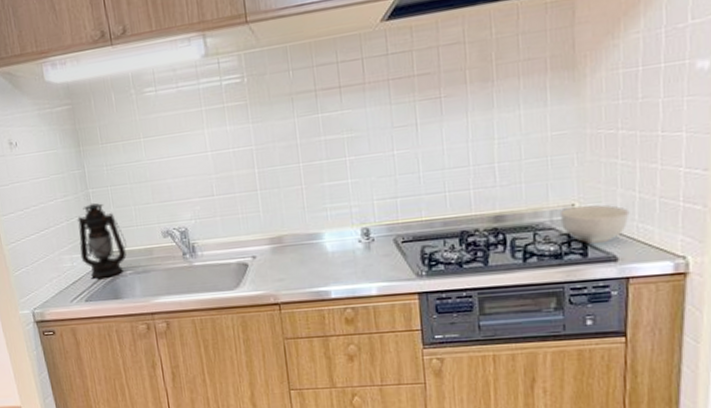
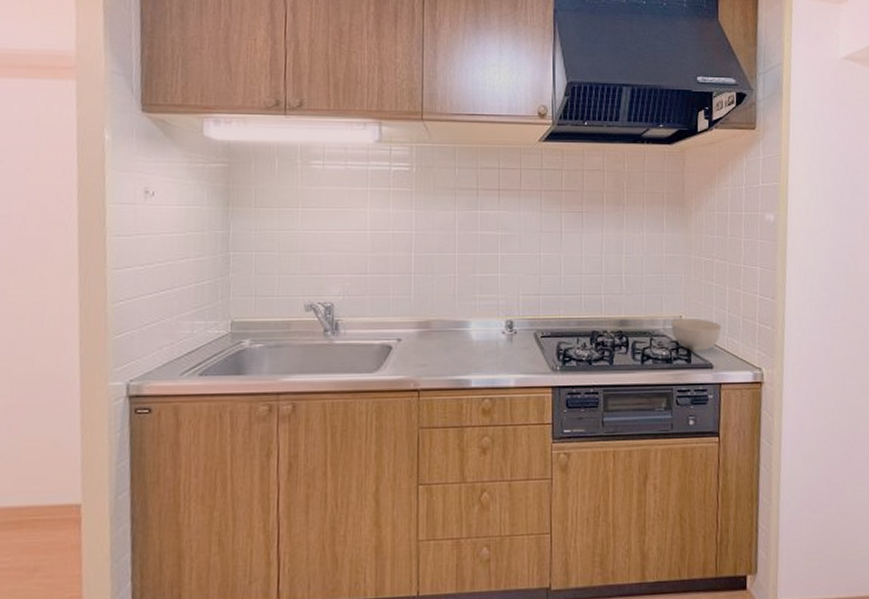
oil lamp: present [77,203,127,280] -> none [204,266,262,351]

